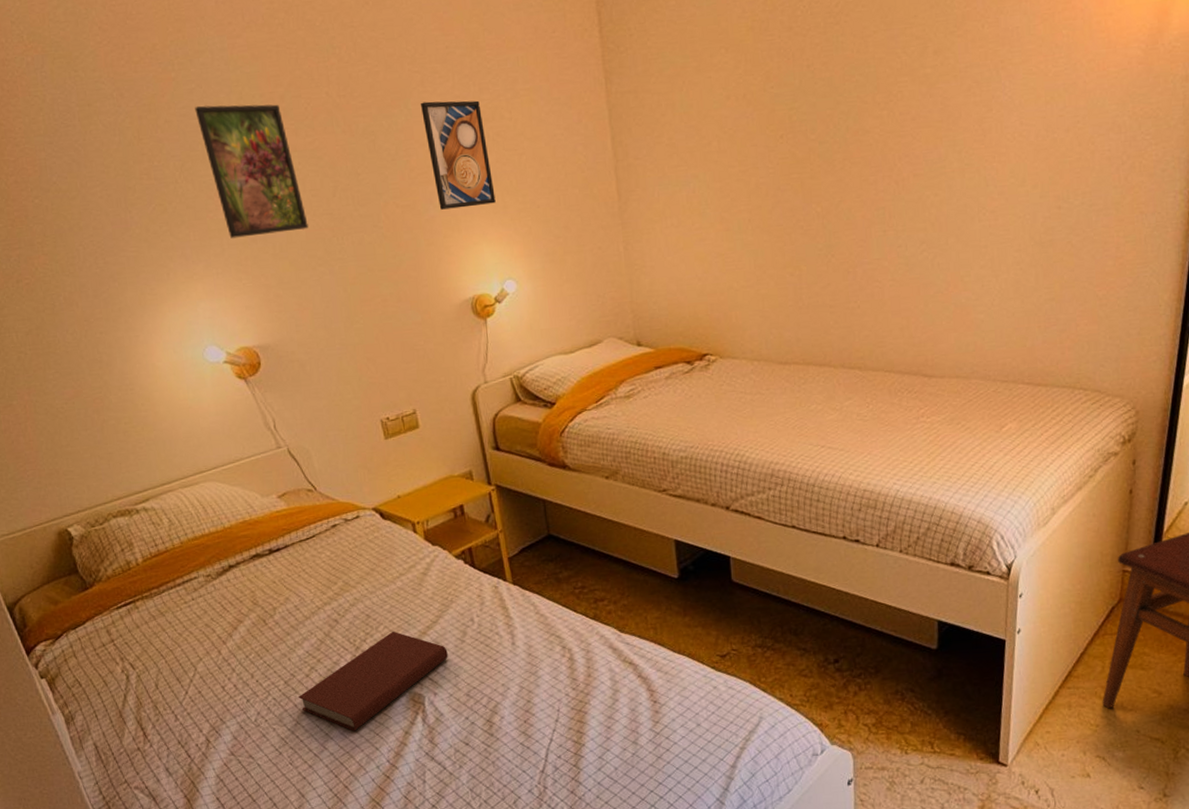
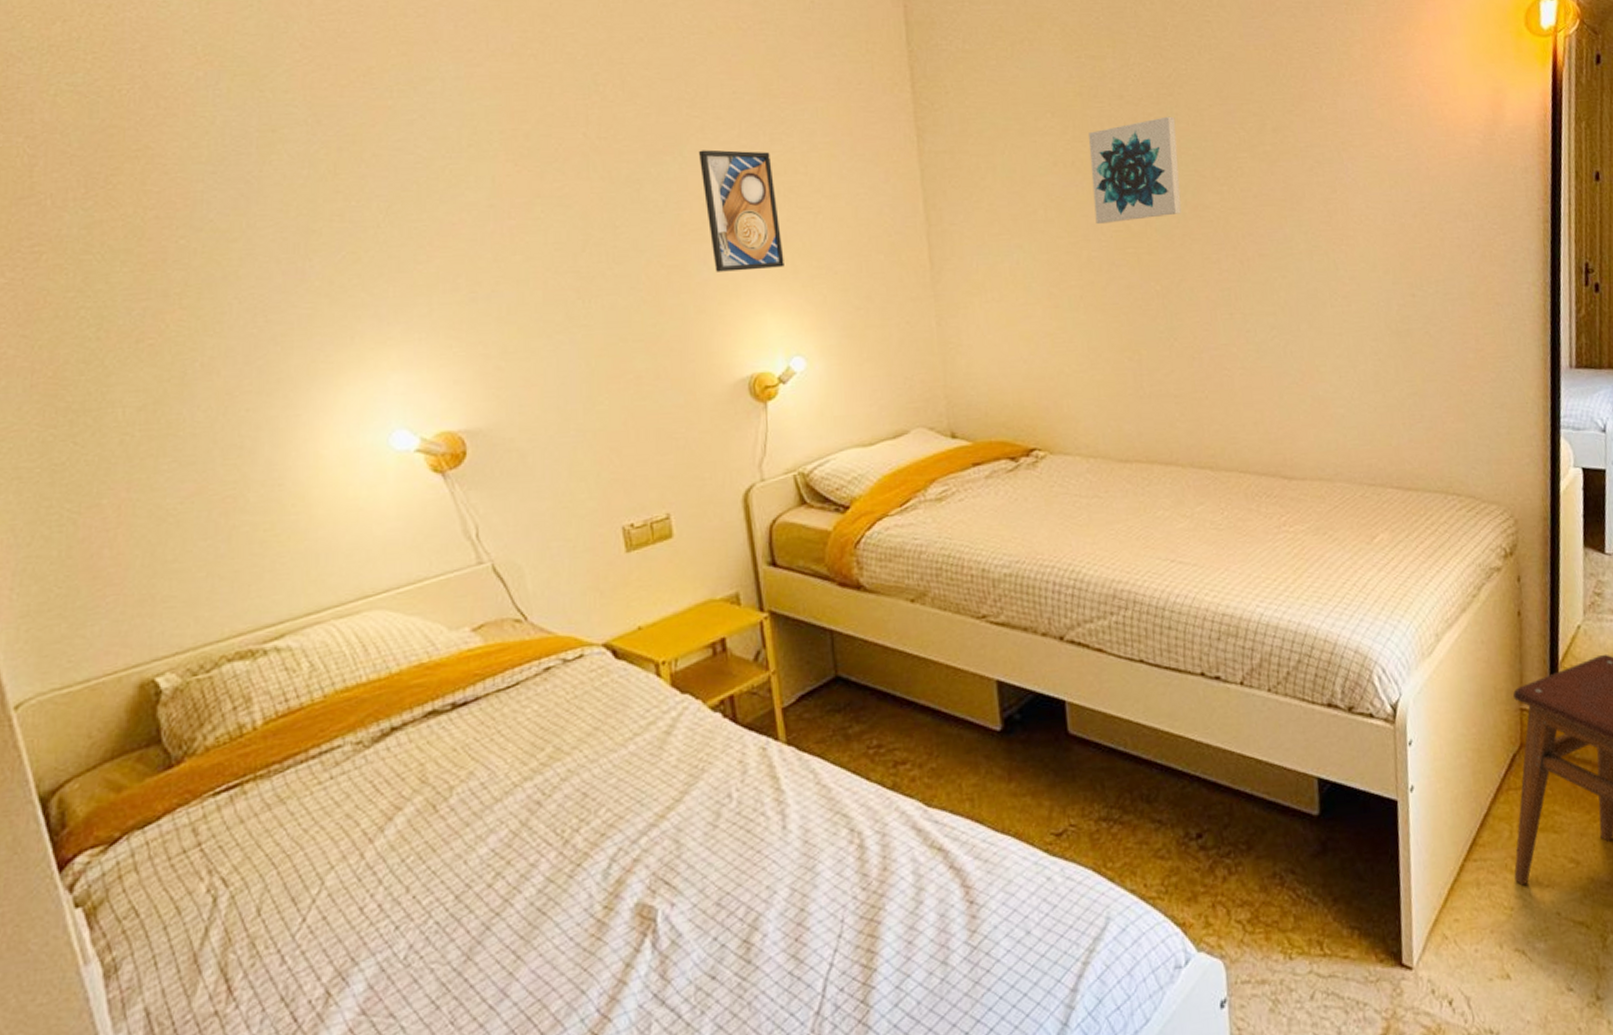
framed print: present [195,104,309,239] -> none [414,139,547,297]
book: present [298,631,448,731] -> none [473,815,694,967]
wall art: none [759,44,844,153] -> present [1089,116,1182,225]

